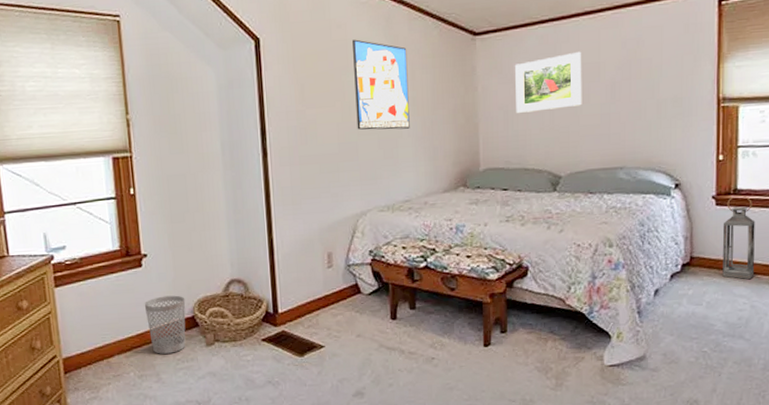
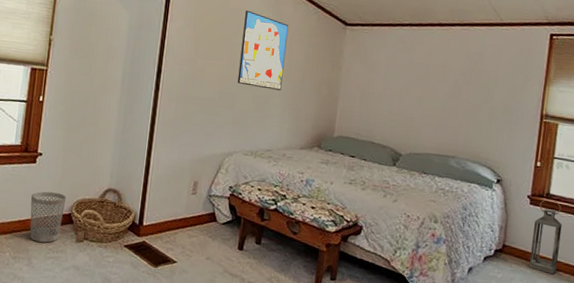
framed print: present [514,51,582,113] -> none [371,54,432,99]

